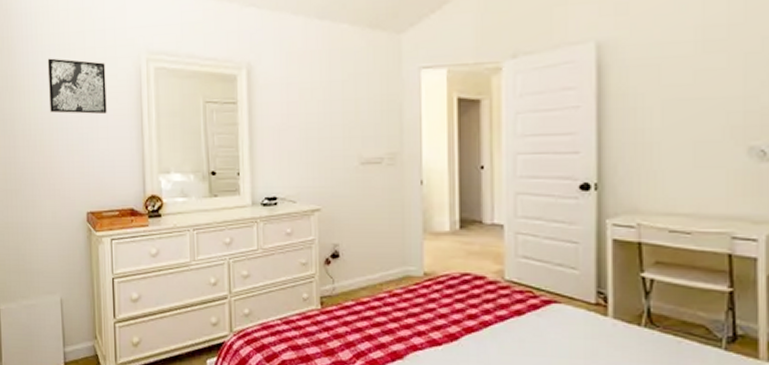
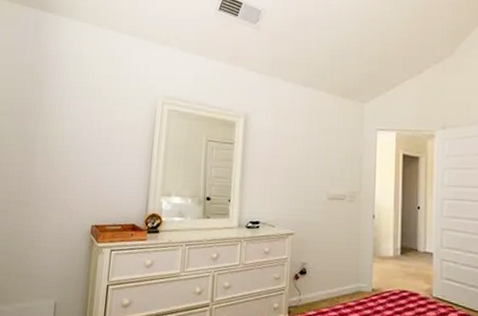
wall art: present [47,58,107,115] -> none [71,93,126,143]

